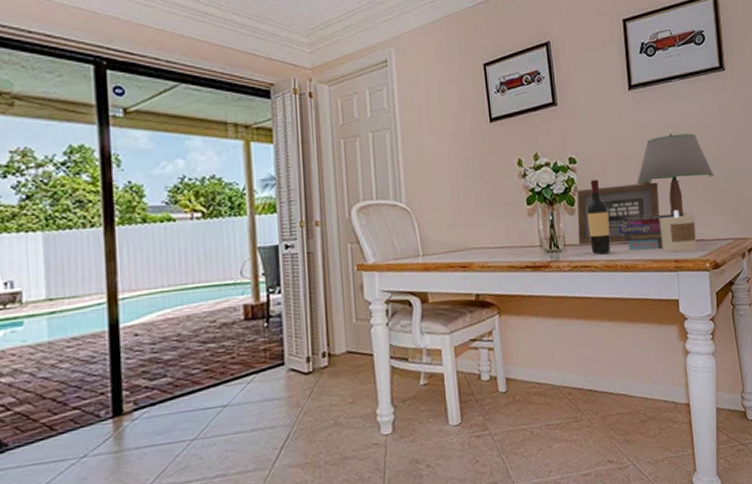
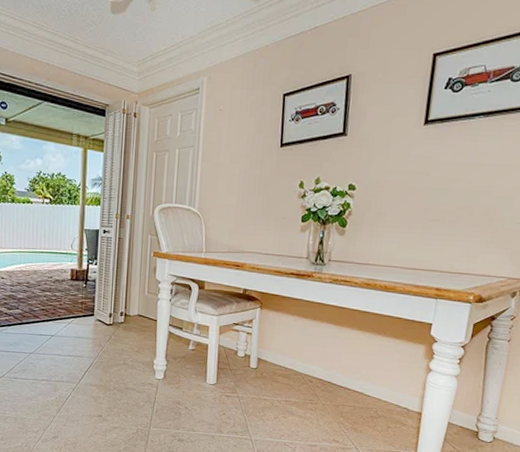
picture frame: present [576,182,660,245] -> none [343,213,436,266]
wine bottle: present [587,179,611,255] -> none [354,206,379,274]
books: present [617,212,694,251] -> none [383,243,468,277]
table lamp: present [637,133,715,215] -> none [413,169,501,248]
candle: present [659,209,697,253] -> none [426,242,469,283]

